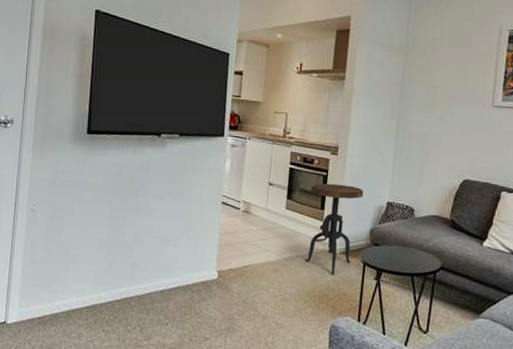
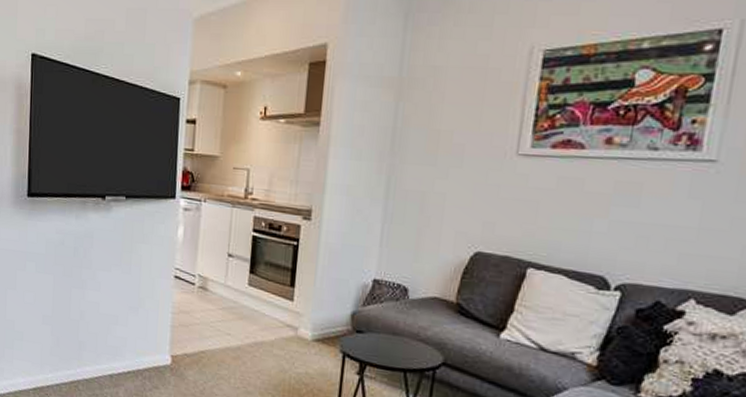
side table: present [305,183,364,275] -> none [272,255,344,367]

